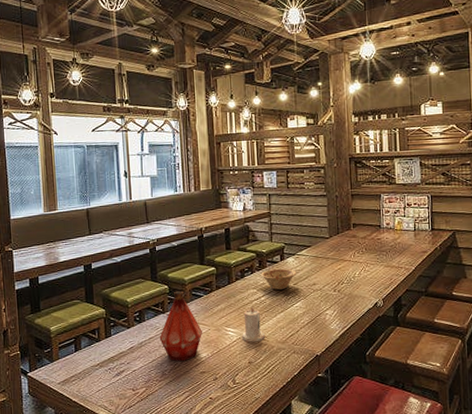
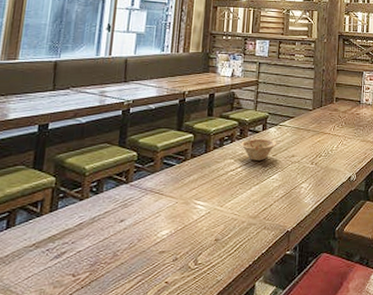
bottle: present [159,291,202,362] -> none [117,158,168,240]
candle: present [241,307,266,342] -> none [211,179,237,217]

